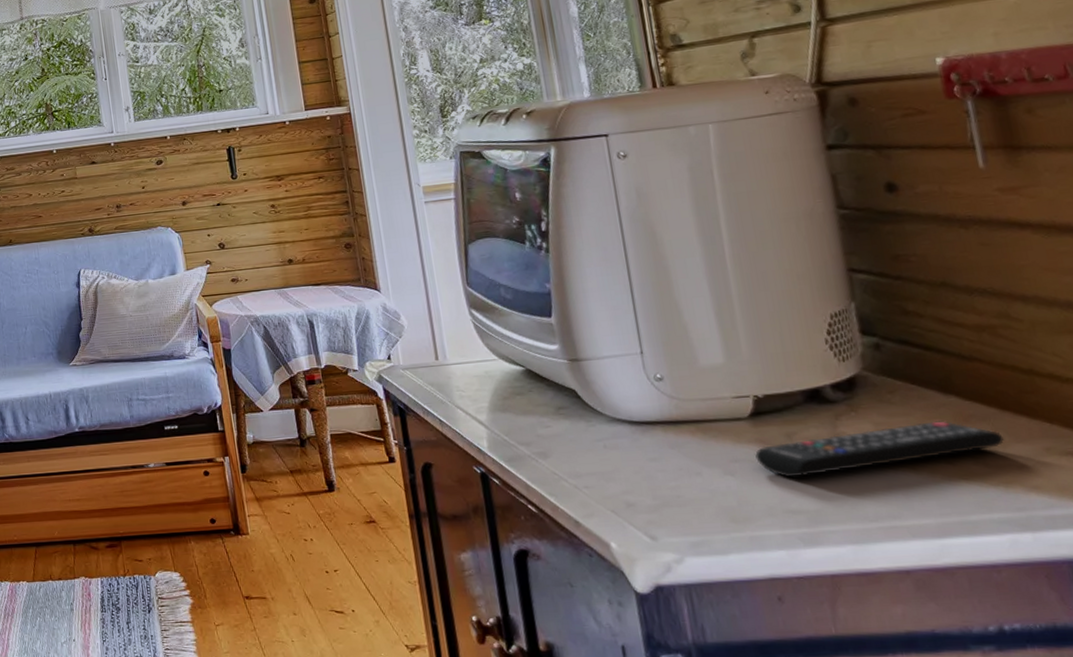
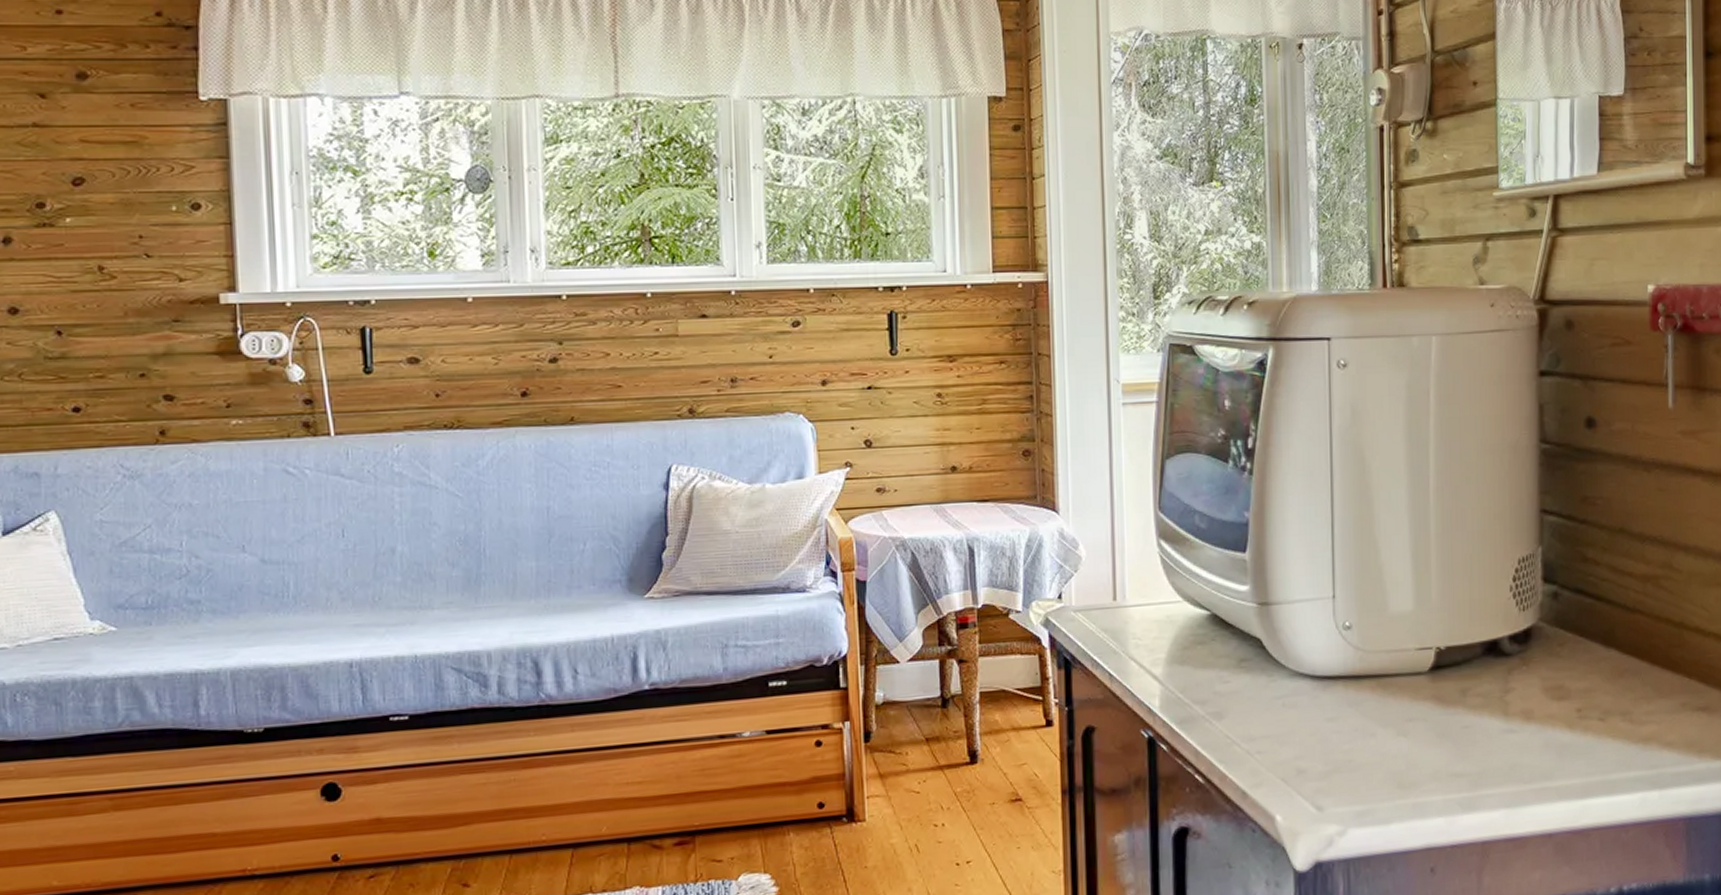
remote control: present [755,420,1005,478] -> none [1430,675,1651,738]

